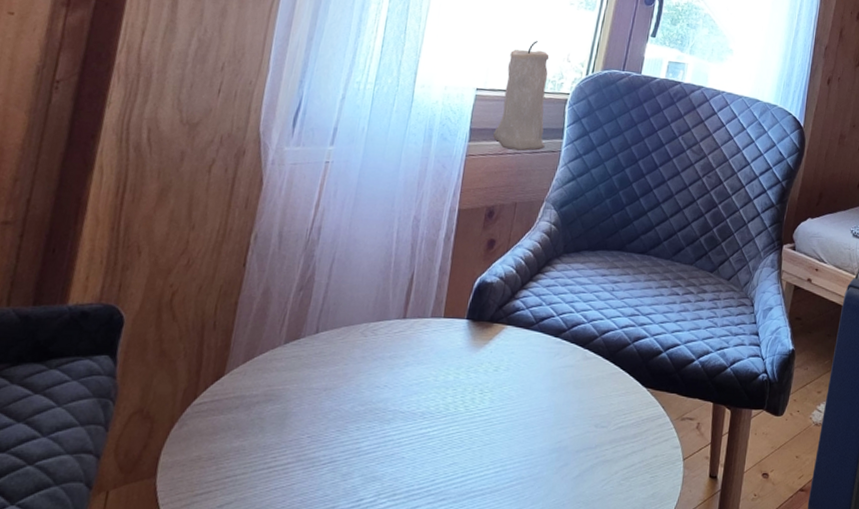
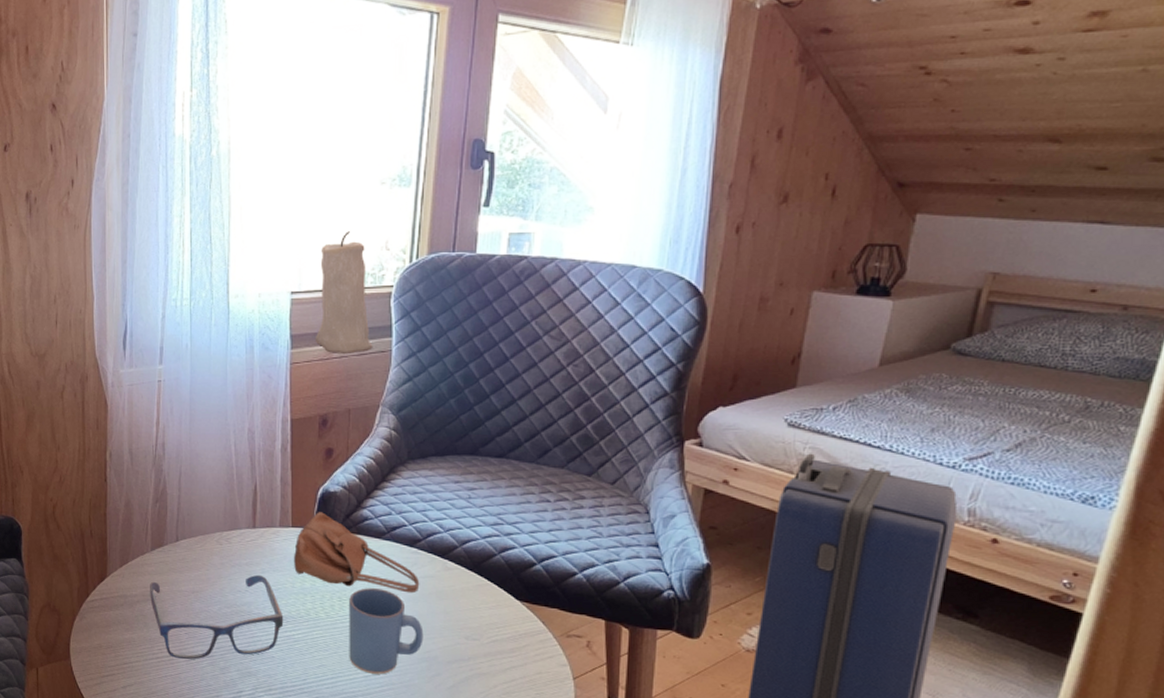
eyeglasses: none [273,368,421,468] -> present [150,574,284,660]
handbag: none [439,302,560,384] -> present [294,512,420,594]
mug: none [482,379,558,469] -> present [349,588,424,675]

